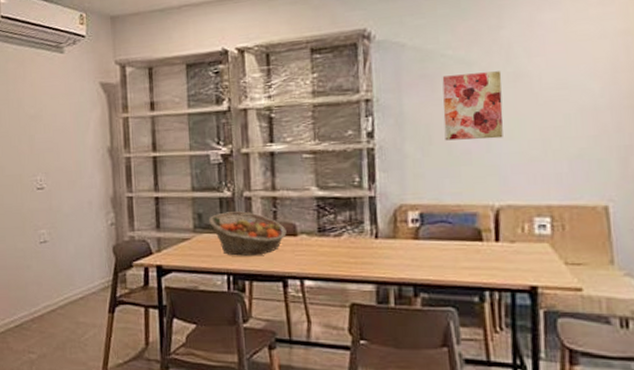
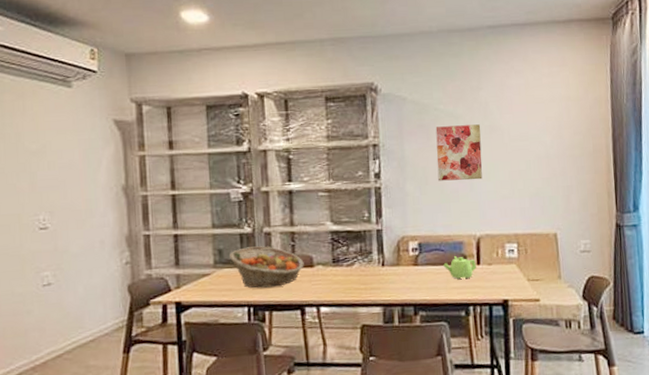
teapot: none [451,230,494,257] -> present [443,256,476,279]

